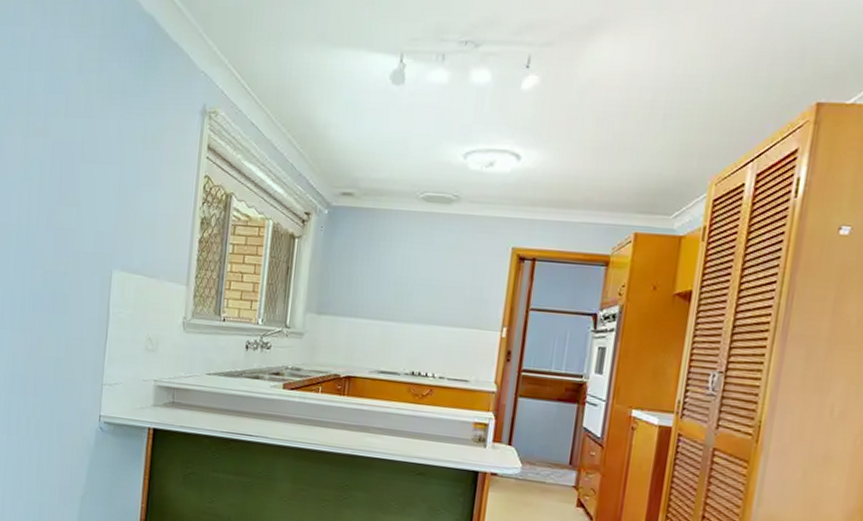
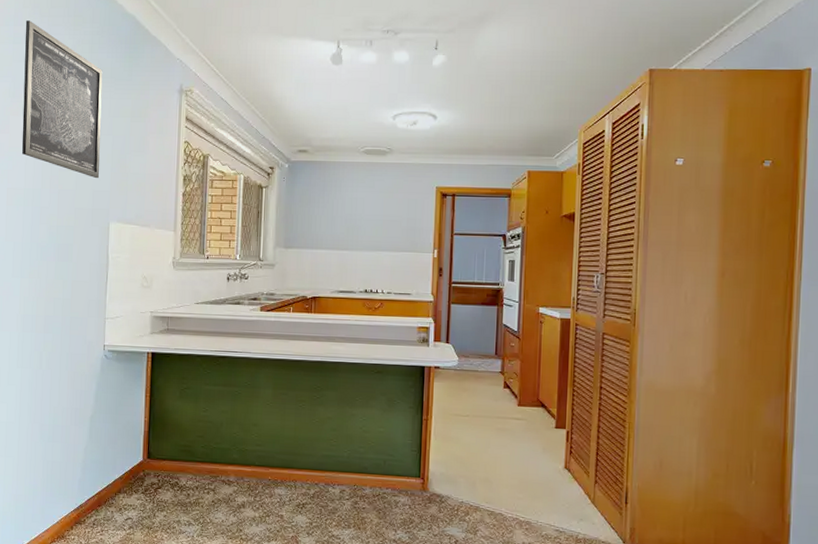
wall art: none [16,19,113,217] -> present [22,21,103,179]

